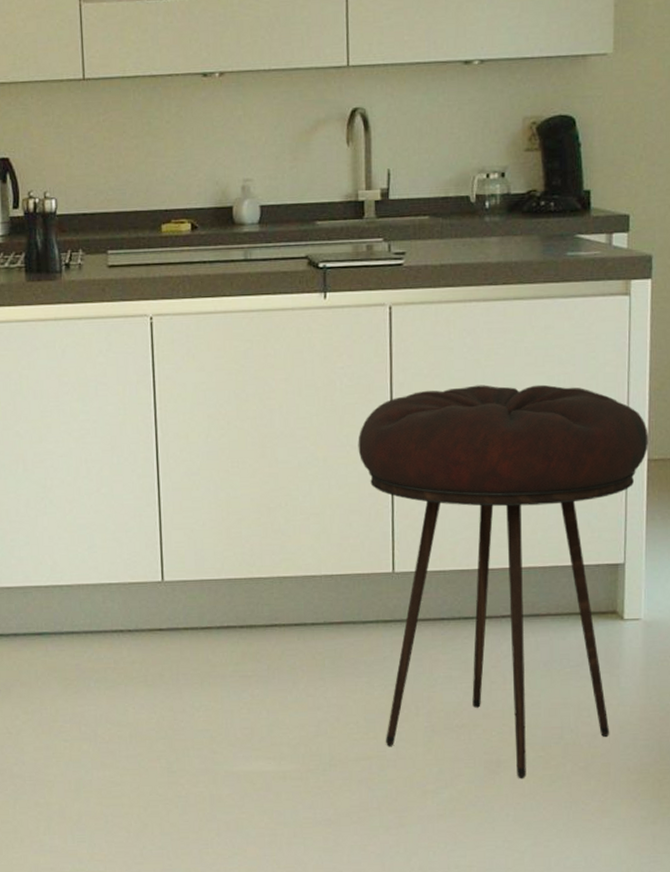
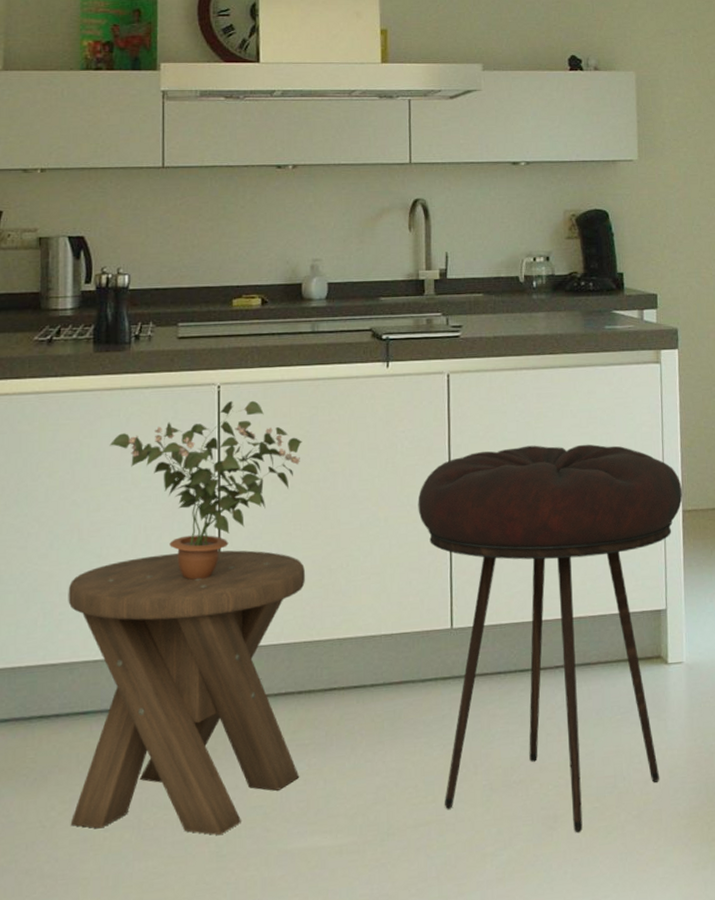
music stool: none [17,485,245,754] -> present [68,550,306,836]
potted plant: none [47,332,237,513] -> present [109,400,302,580]

